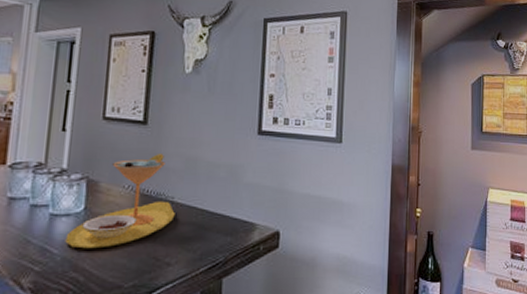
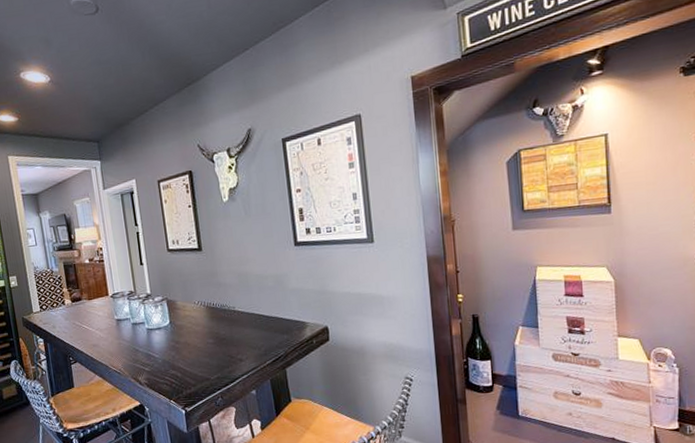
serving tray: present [65,153,175,249] -> none [161,272,238,353]

